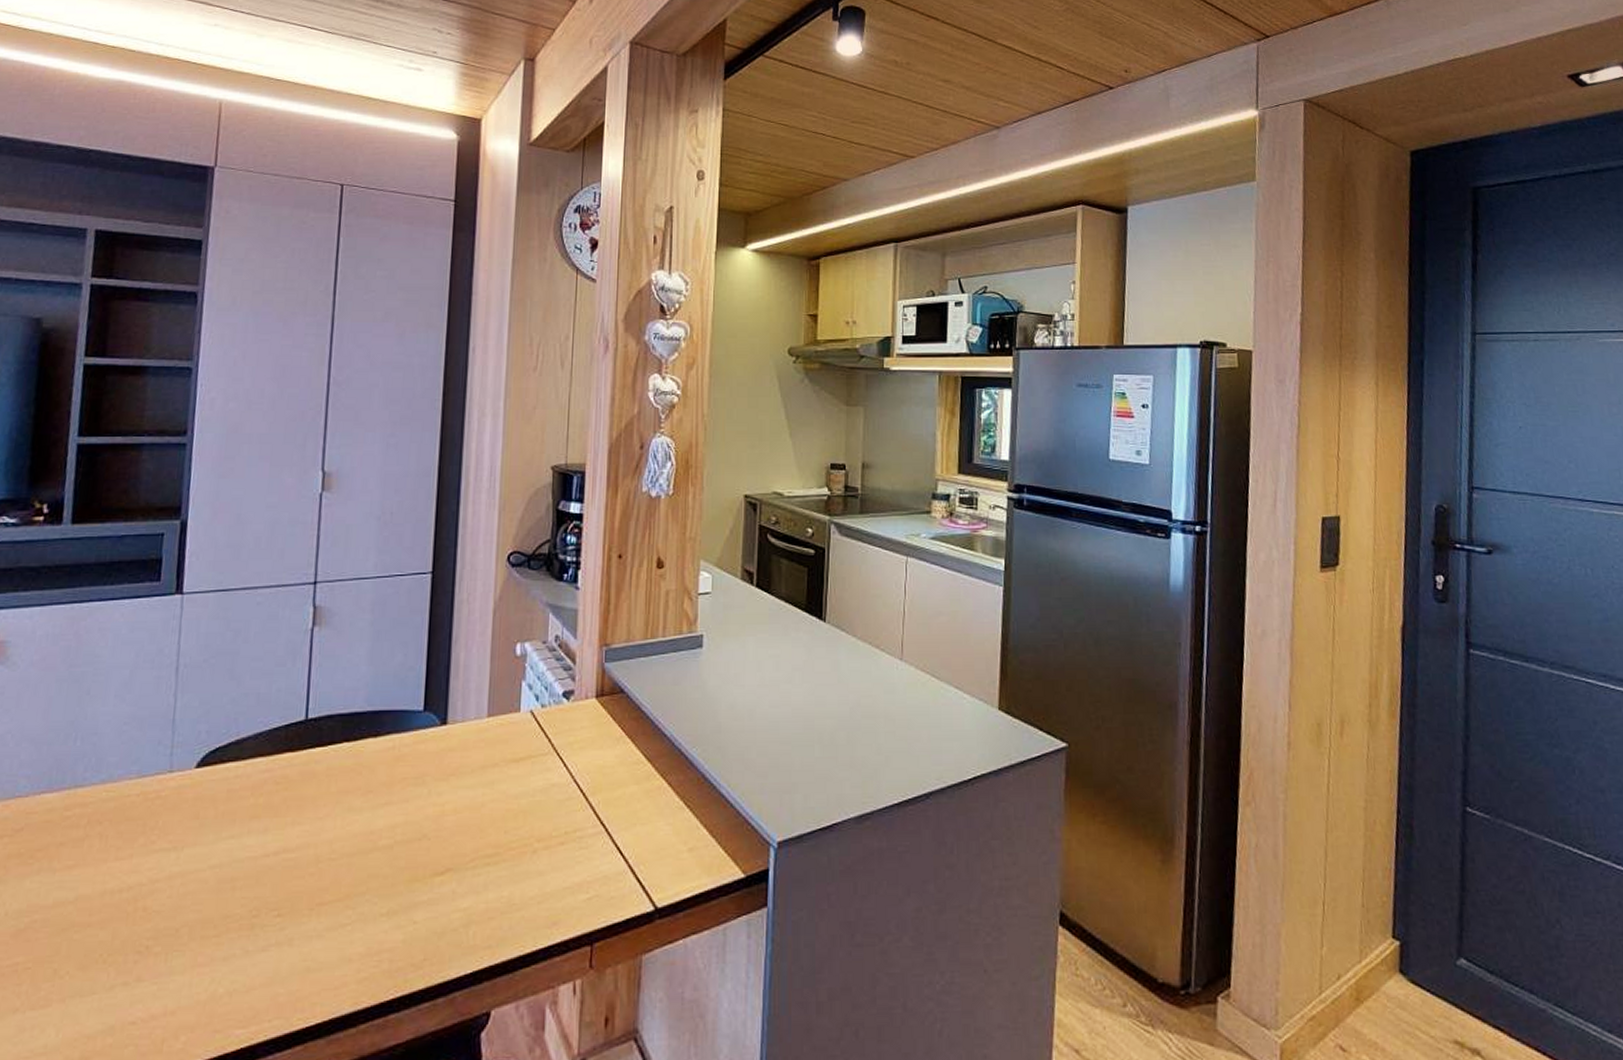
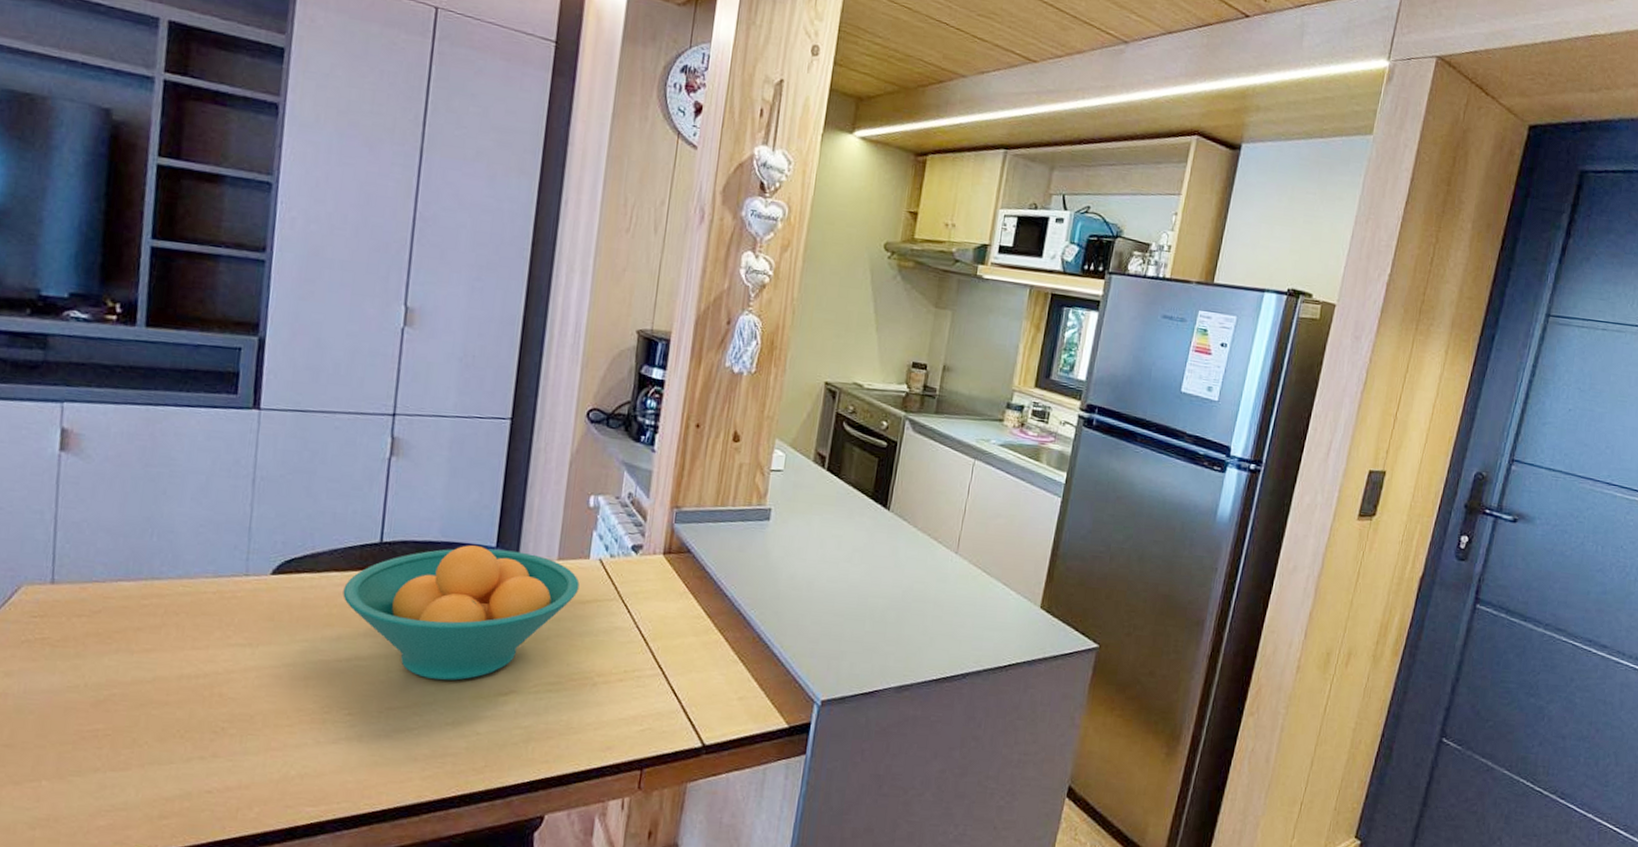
fruit bowl: none [269,712,512,866] -> present [343,545,580,681]

